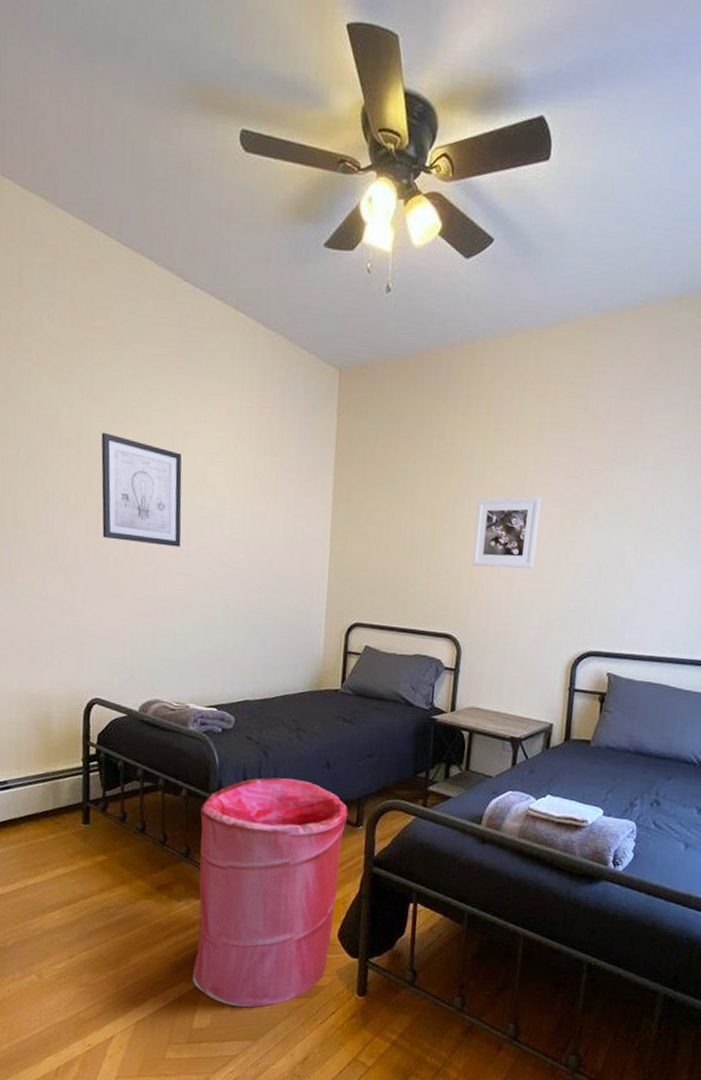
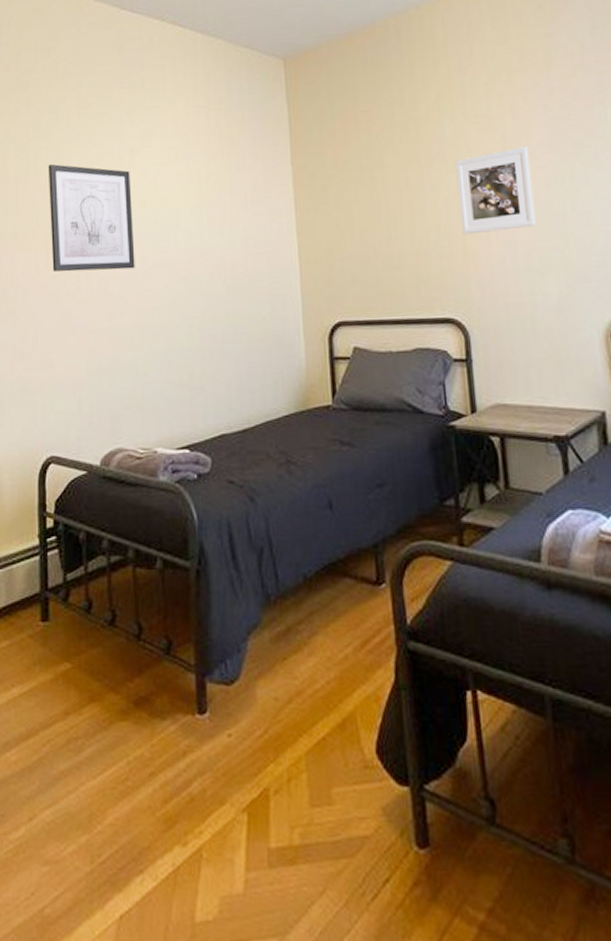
laundry hamper: present [192,777,348,1008] -> none [181,529,368,881]

